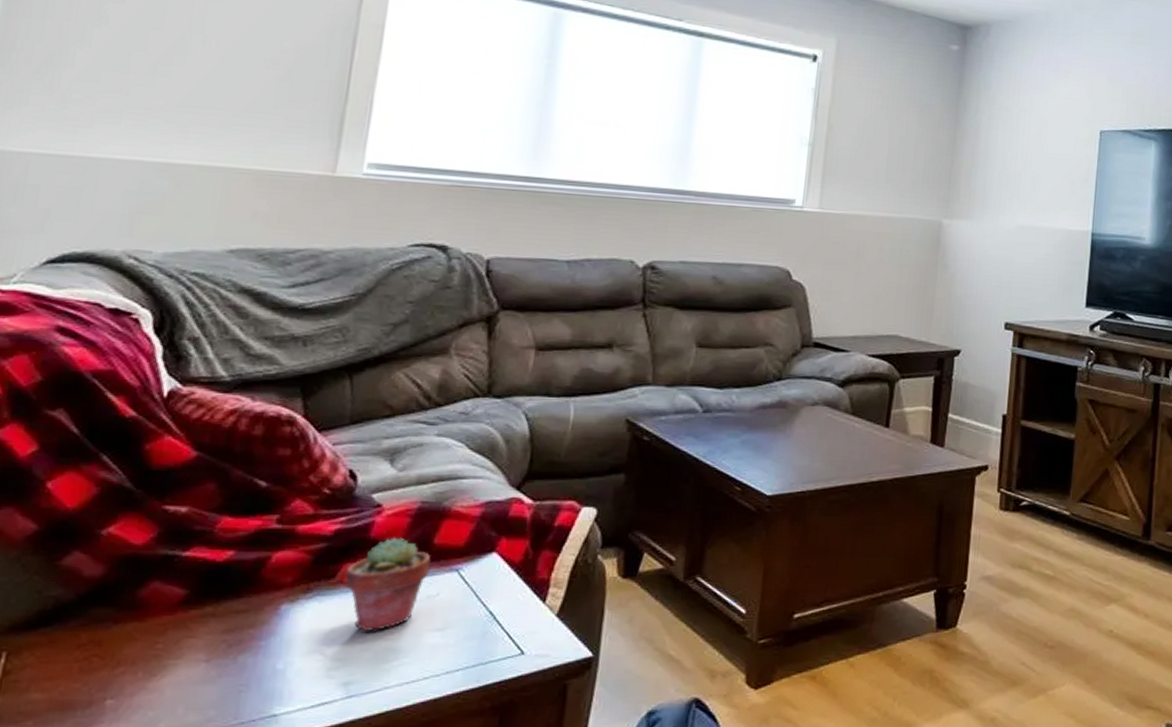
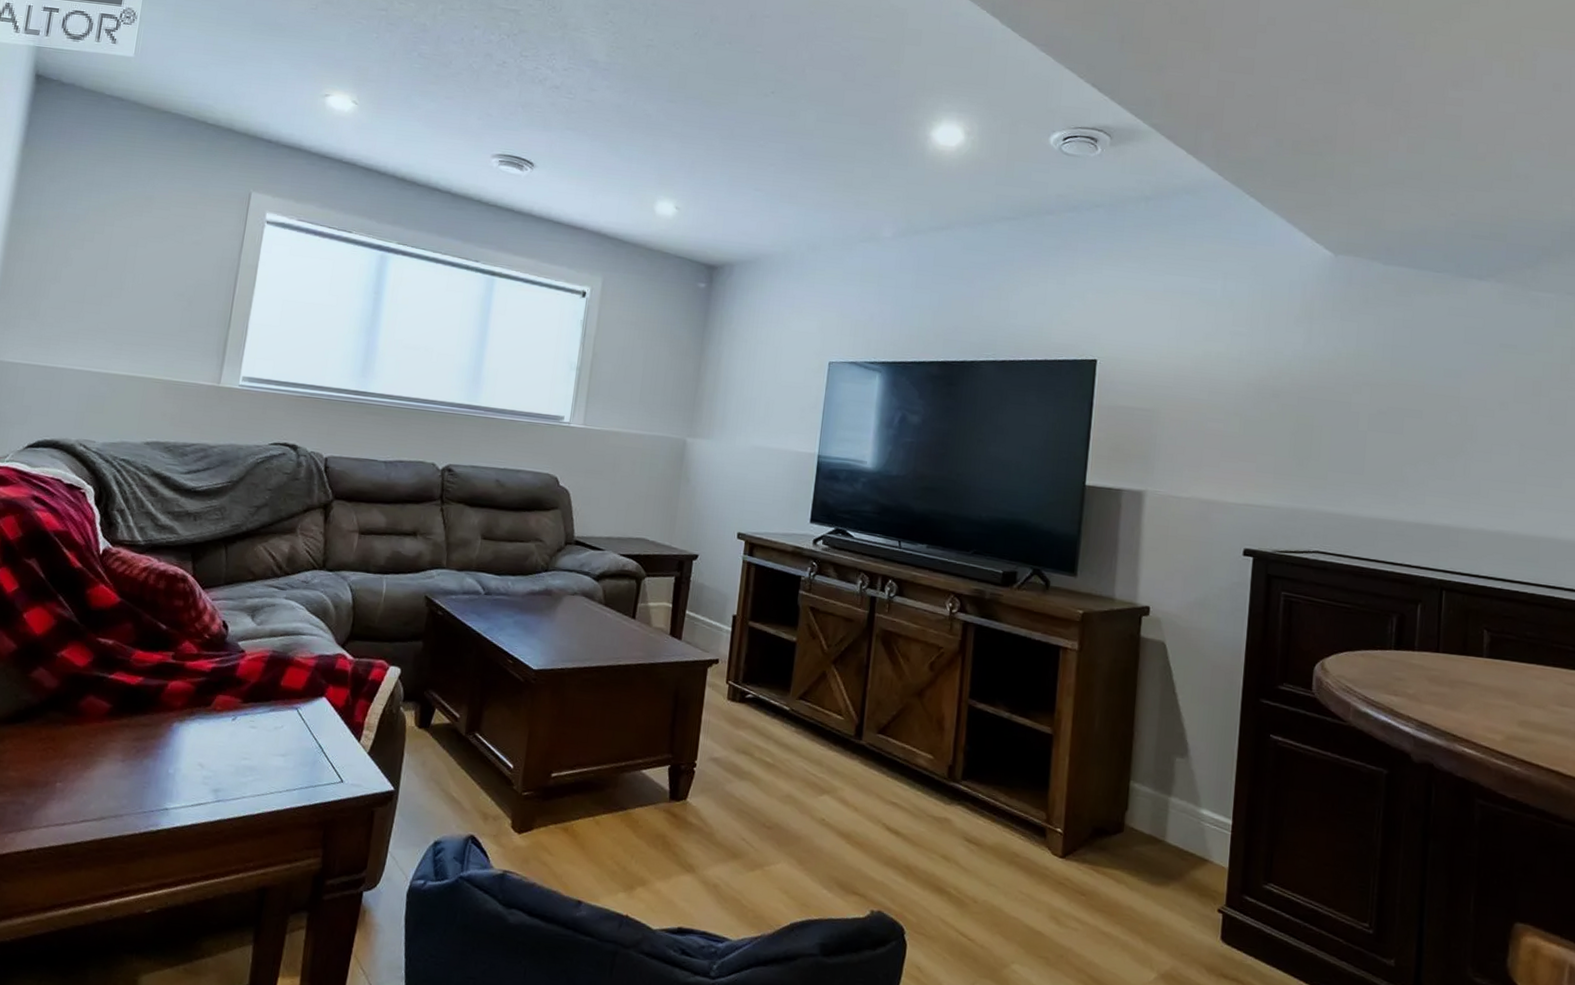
potted succulent: present [345,537,431,632] -> none [217,677,279,751]

